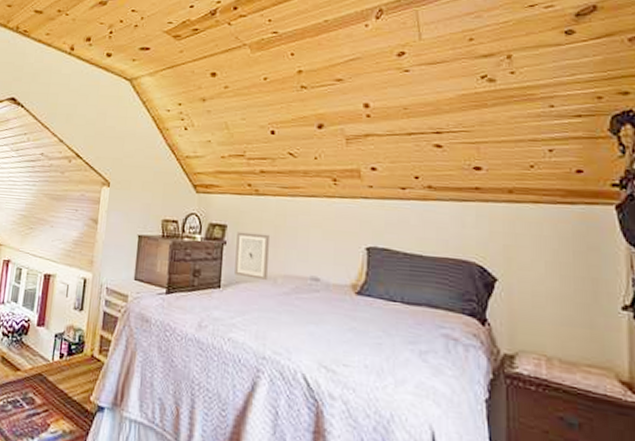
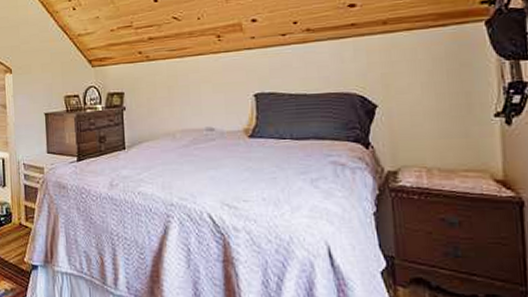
wall art: present [234,232,269,280] -> none [134,95,166,137]

